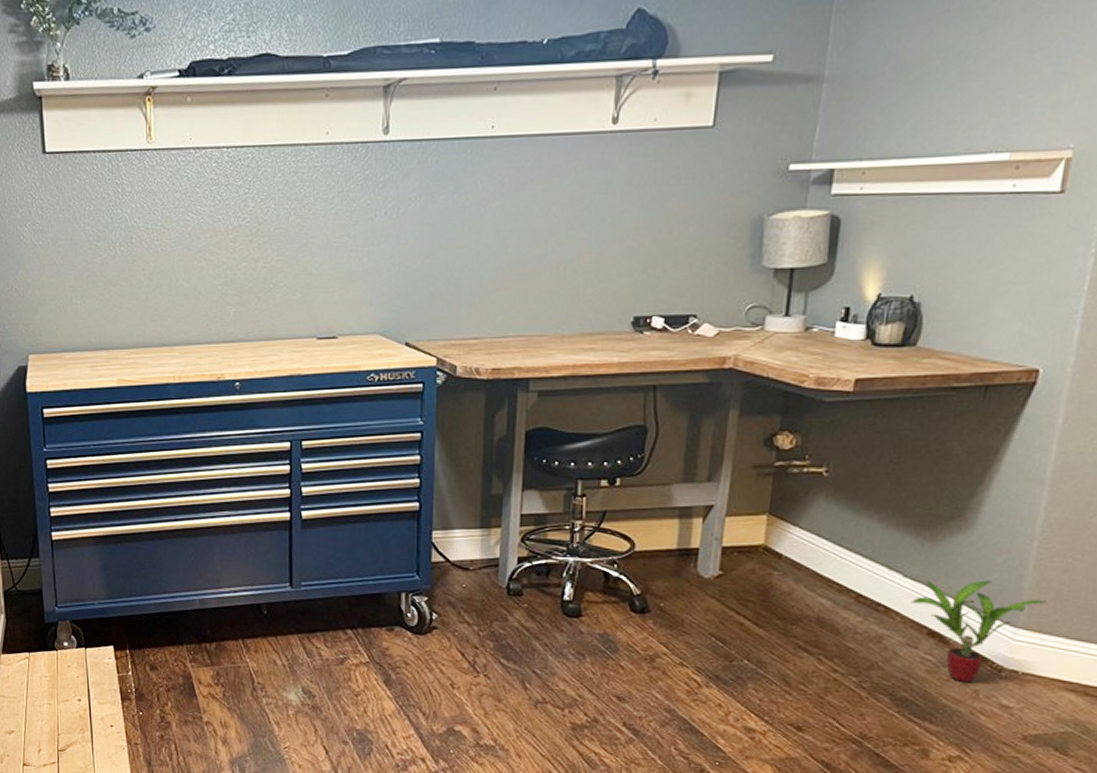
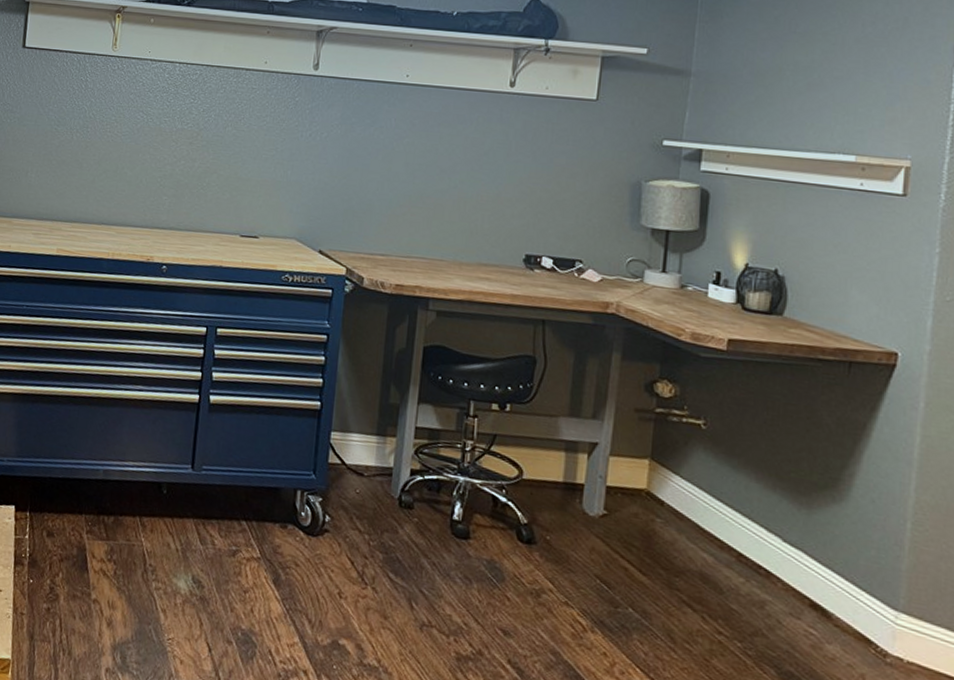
potted plant: present [911,580,1047,682] -> none [792,548,925,664]

